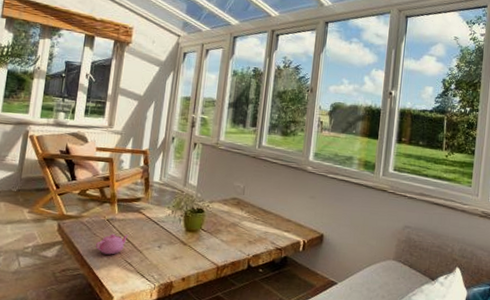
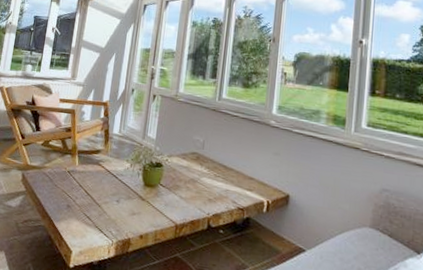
teapot: present [95,233,129,255] -> none [56,185,88,208]

